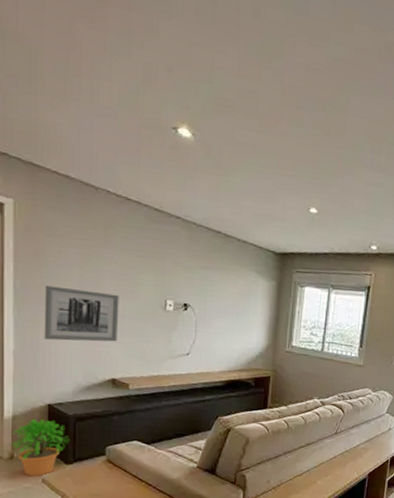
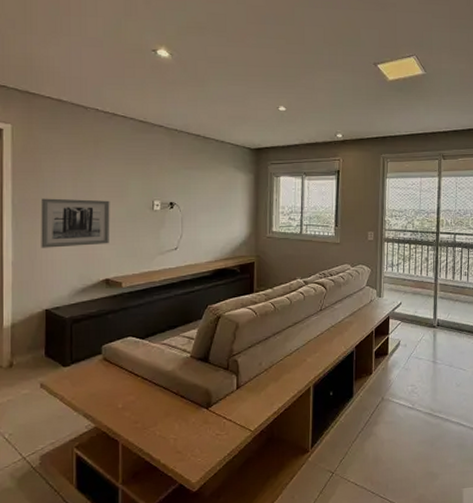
potted plant: present [12,418,69,477] -> none [11,324,67,383]

